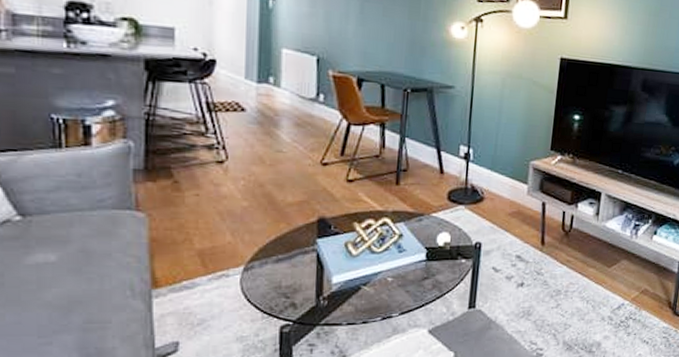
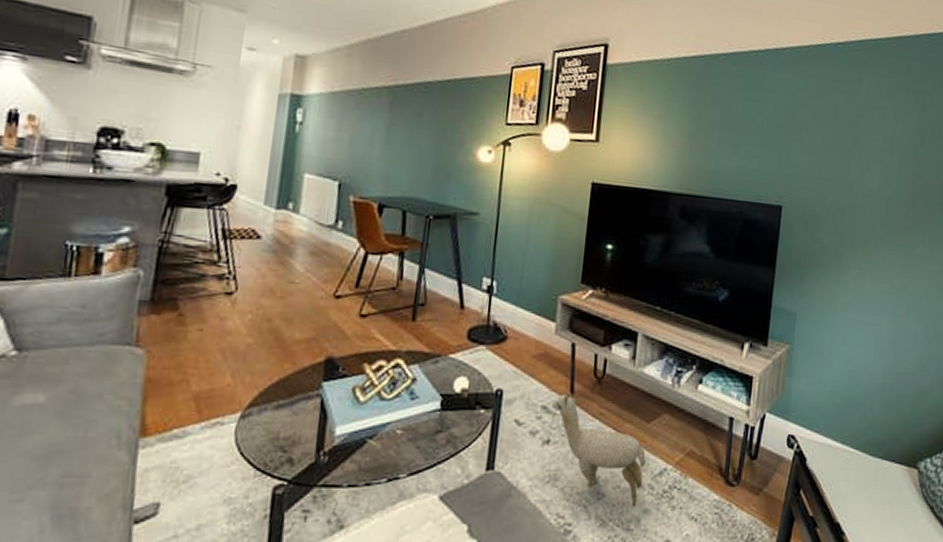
plush toy: none [525,243,607,333] -> present [551,391,647,506]

